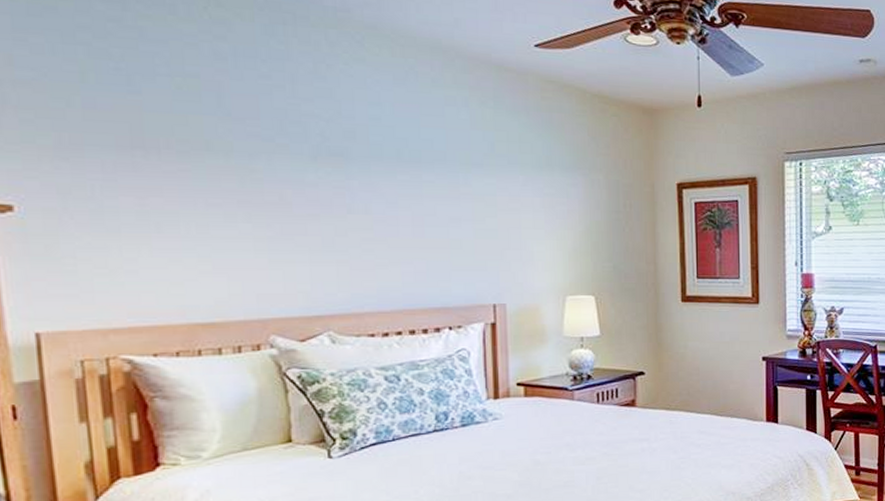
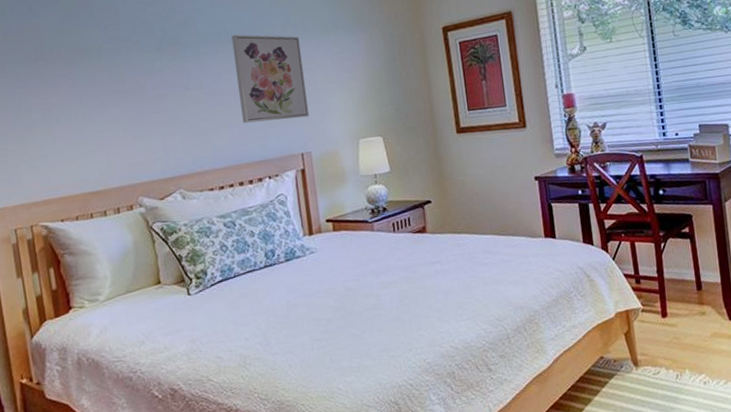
wall art: none [415,155,508,264] -> present [231,34,310,123]

